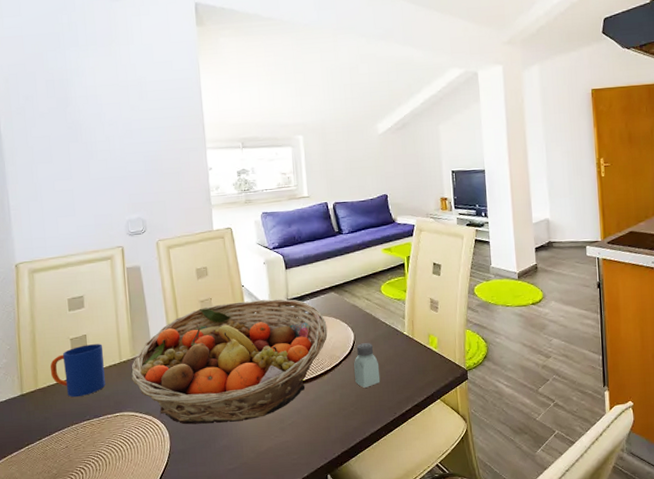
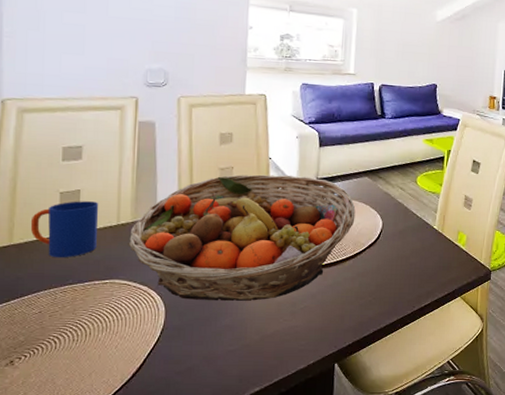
saltshaker: present [353,343,381,388] -> none [377,233,405,278]

